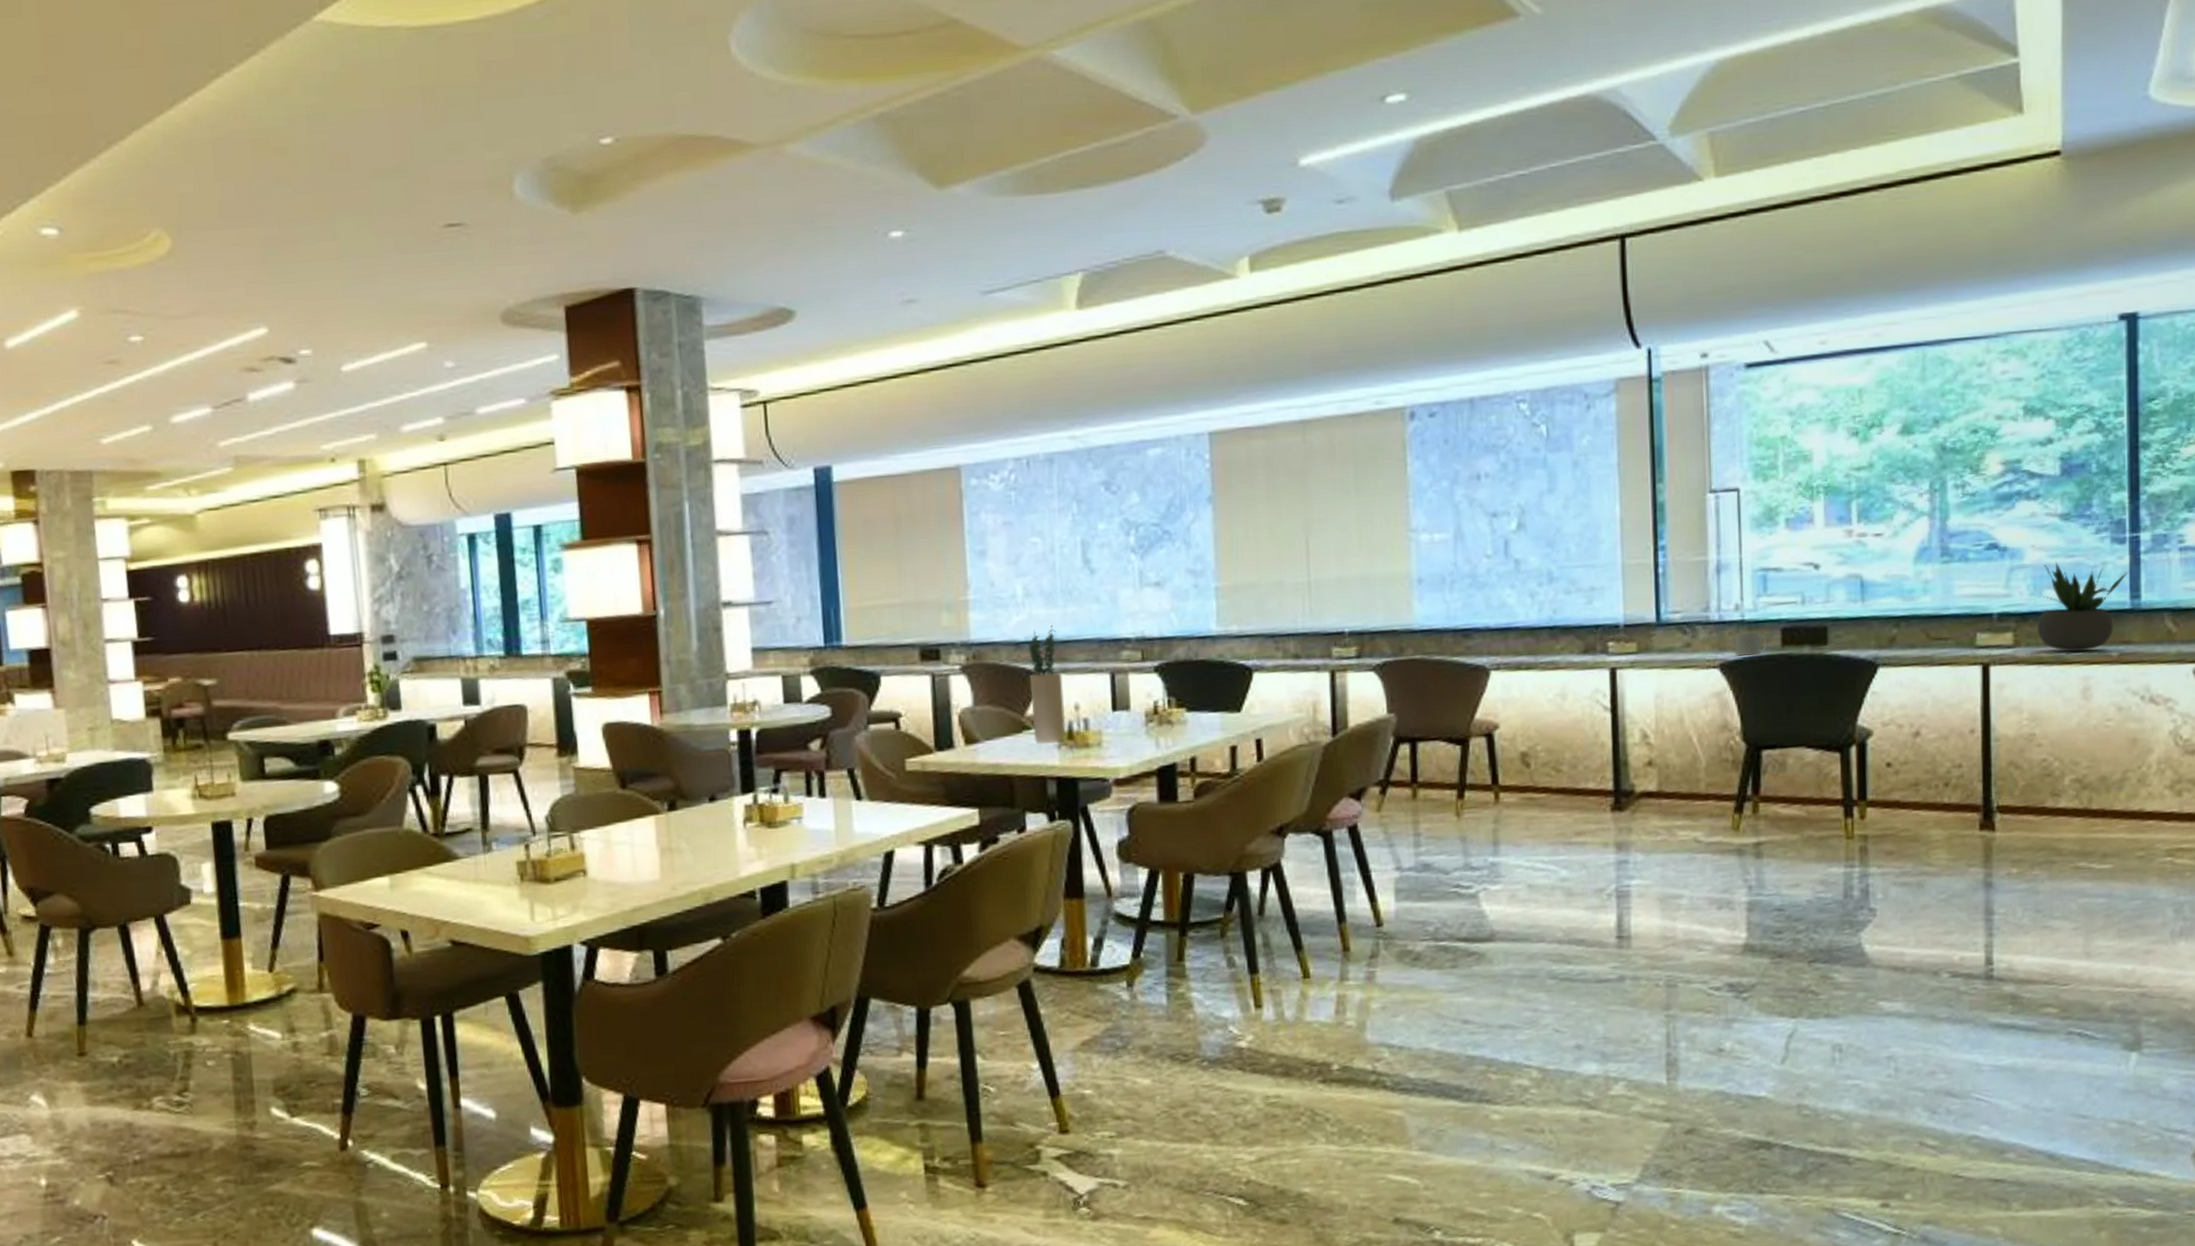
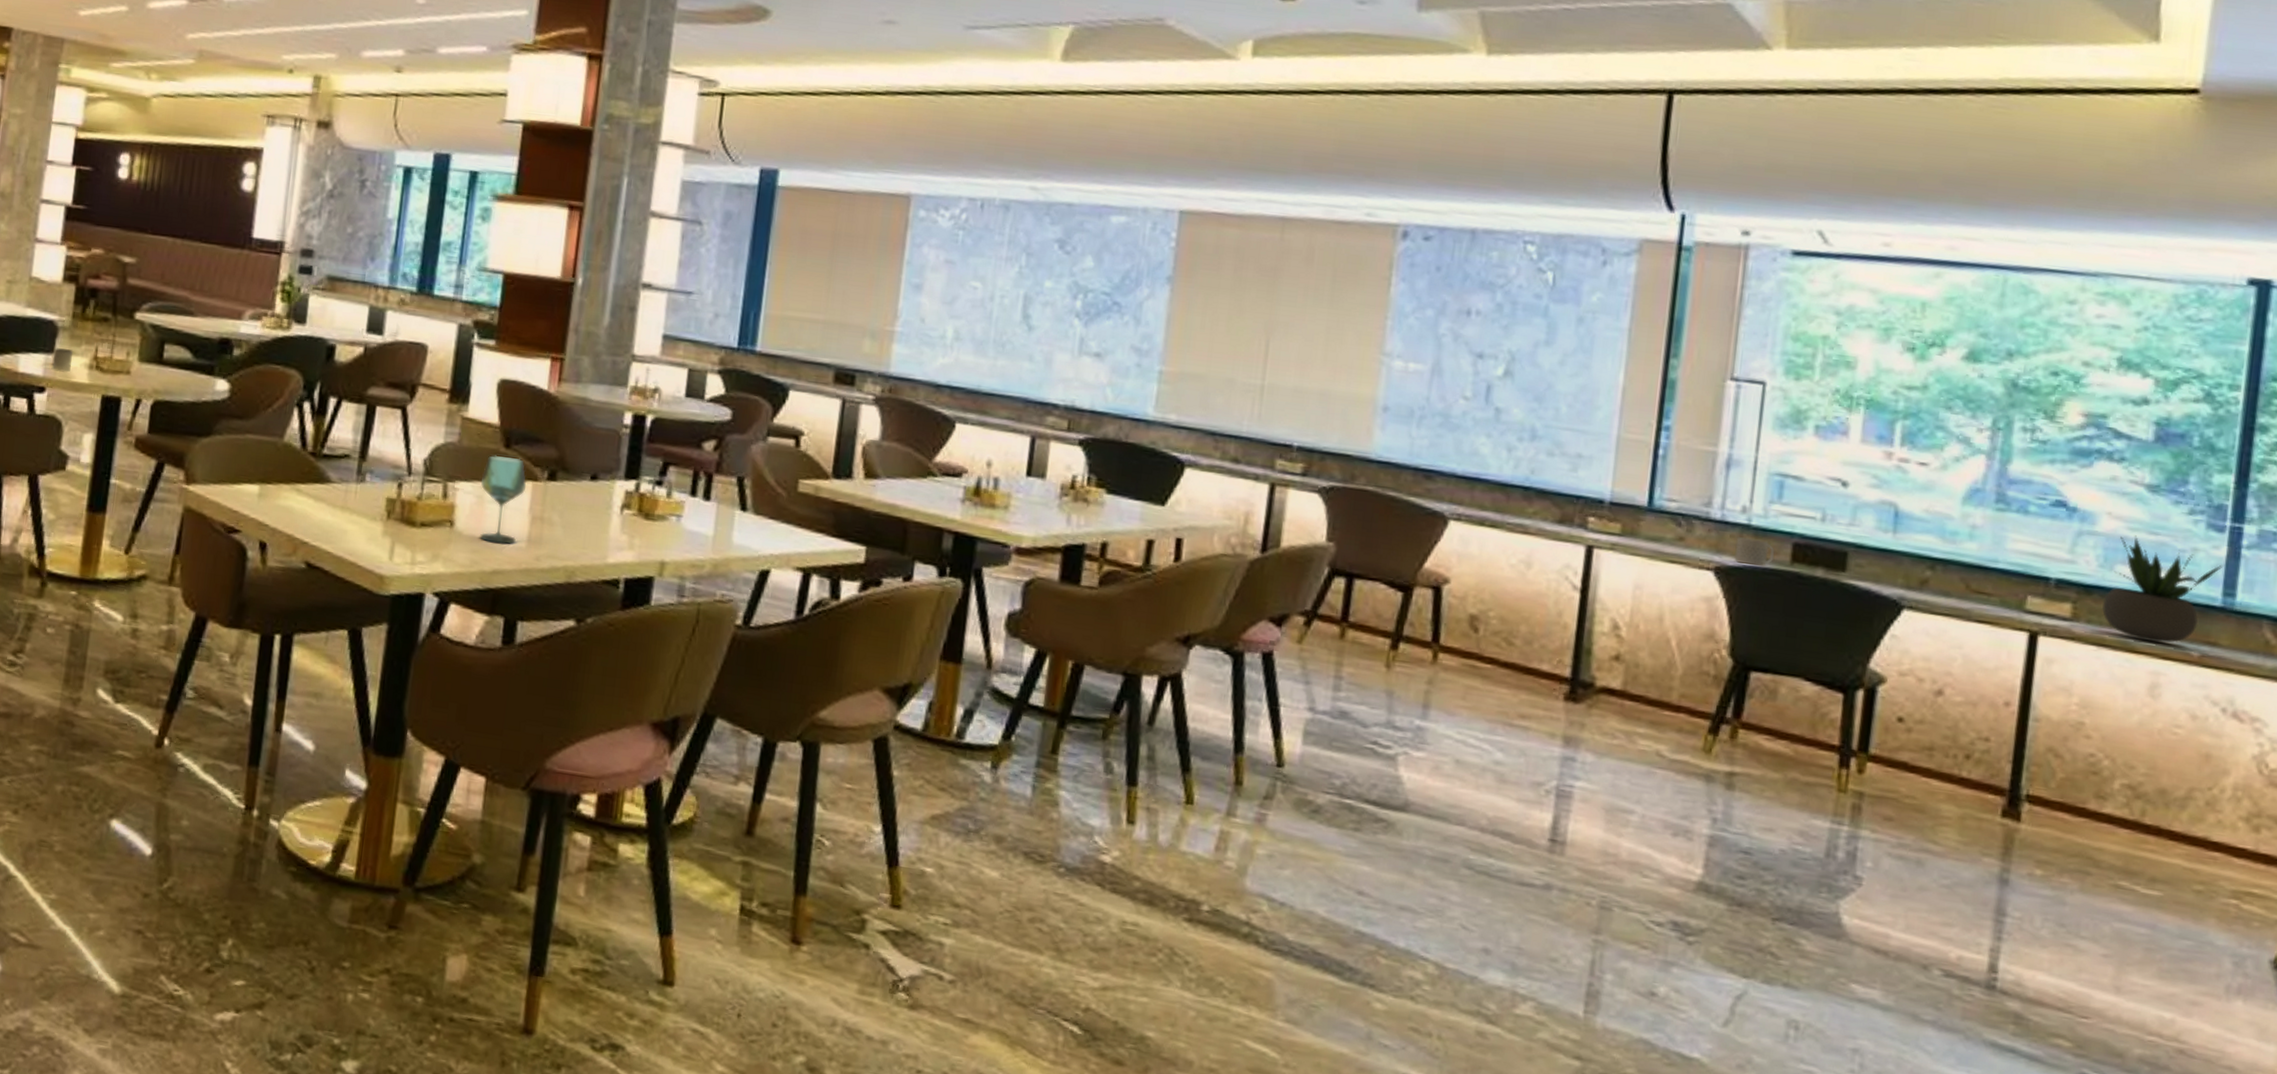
cup: none [152,784,174,809] -> present [51,348,74,373]
wine glass: none [604,795,650,883] -> present [480,455,527,544]
vase: present [1029,625,1067,745] -> none [937,374,981,498]

